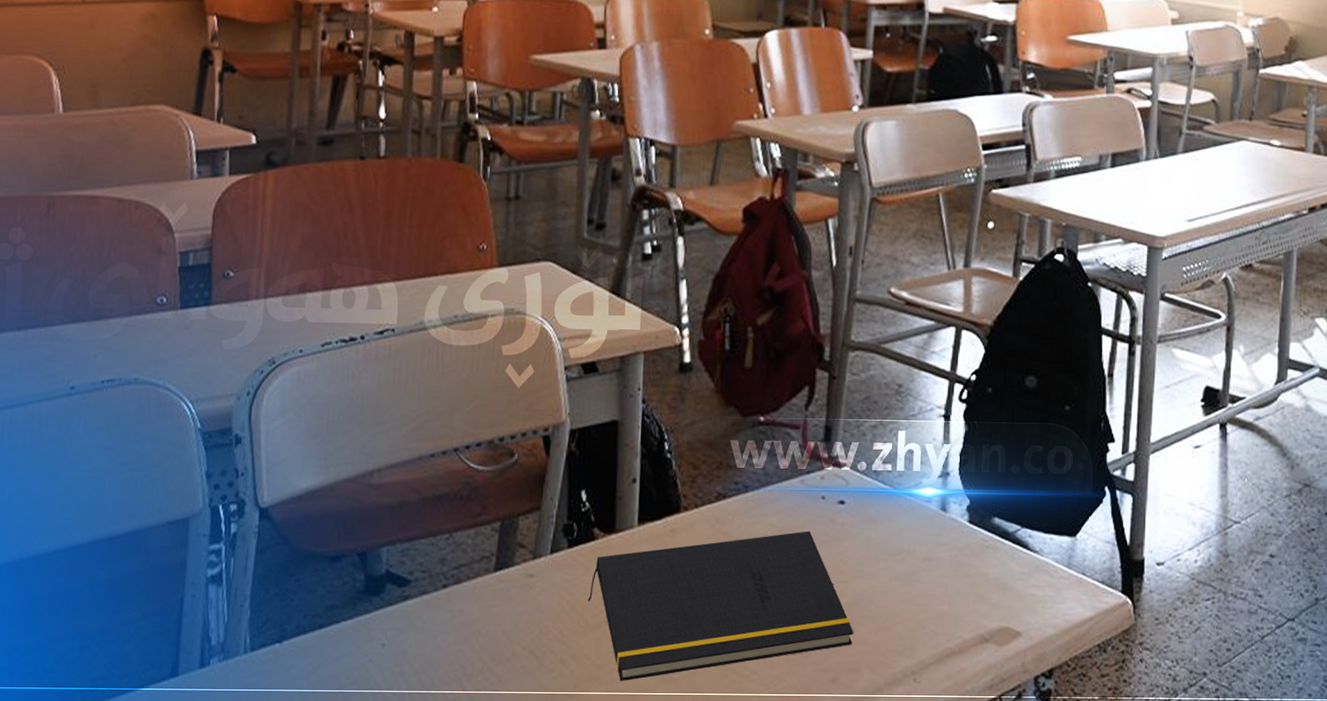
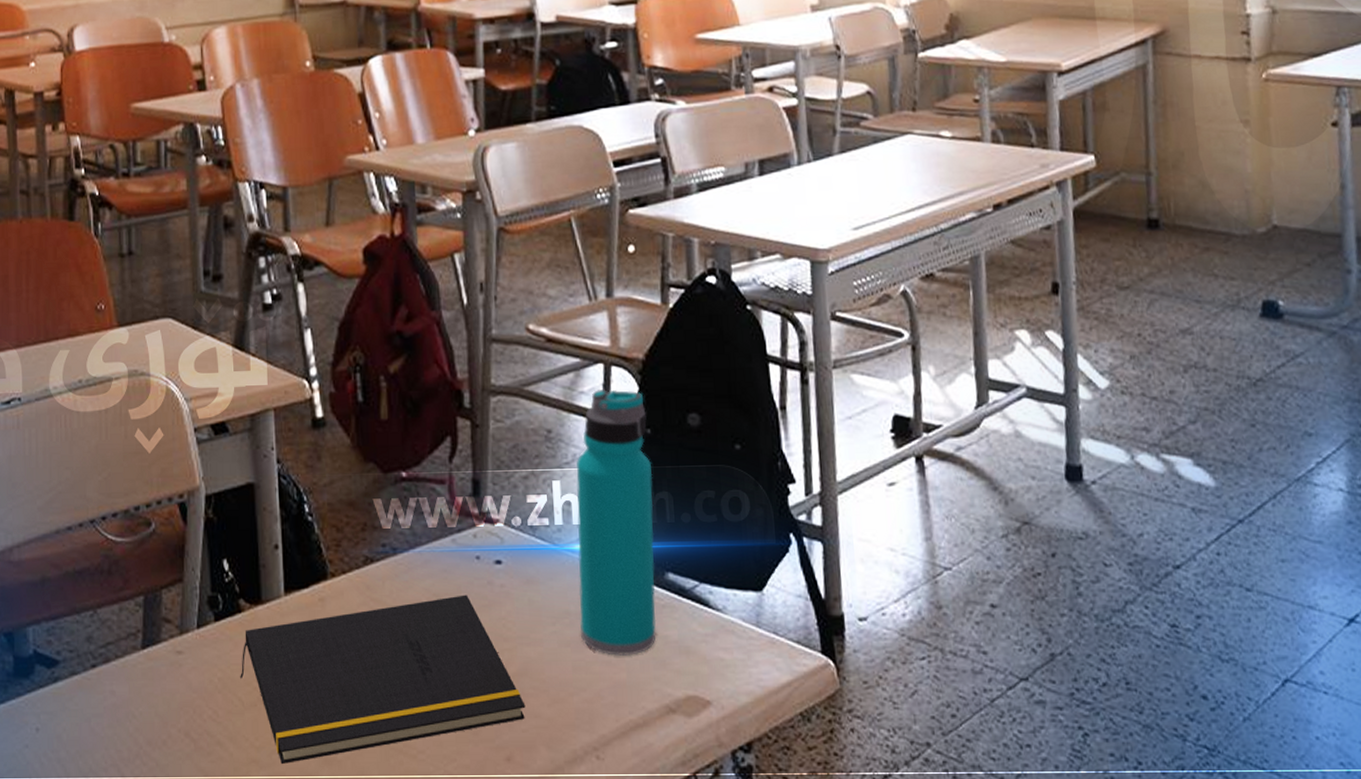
water bottle: none [911,349,990,590] -> present [576,388,657,656]

